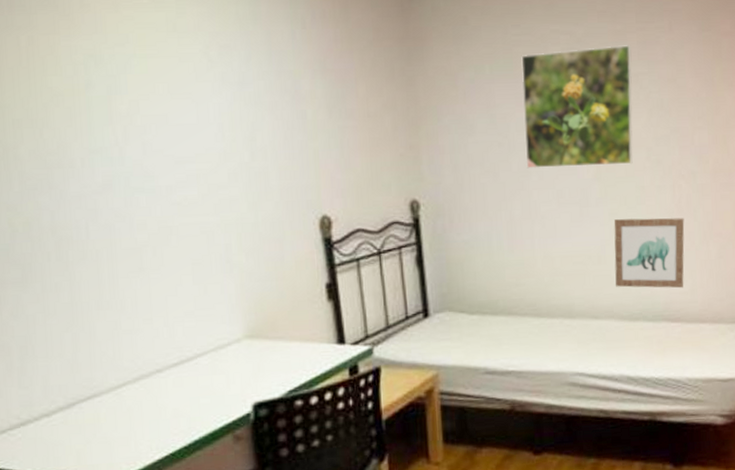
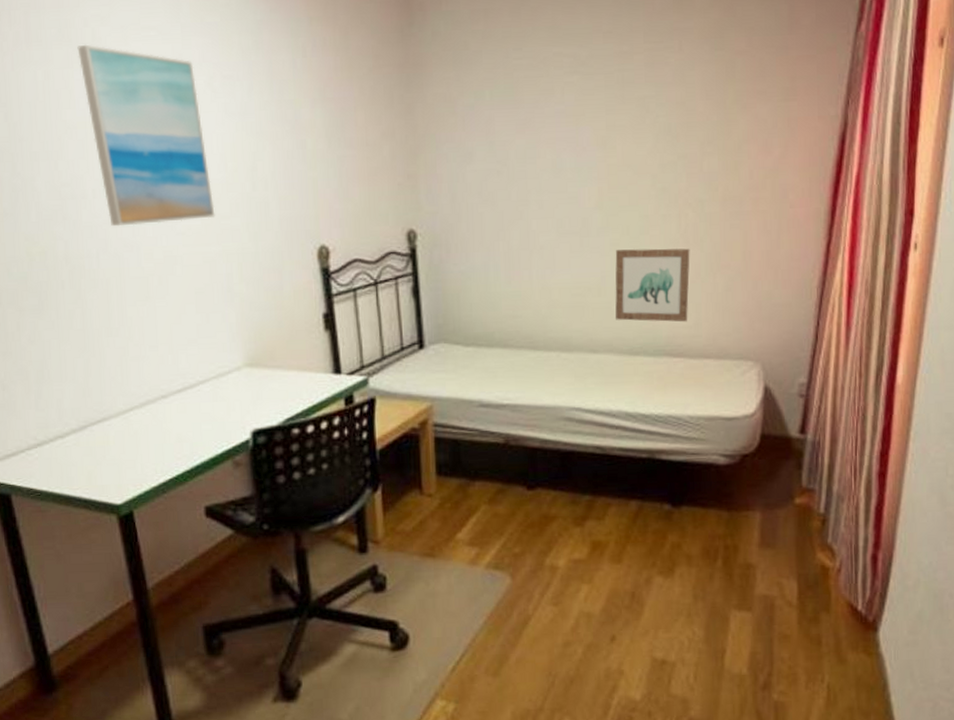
wall art: none [64,10,213,197] -> present [77,44,215,227]
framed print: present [521,45,633,169] -> none [522,67,639,197]

